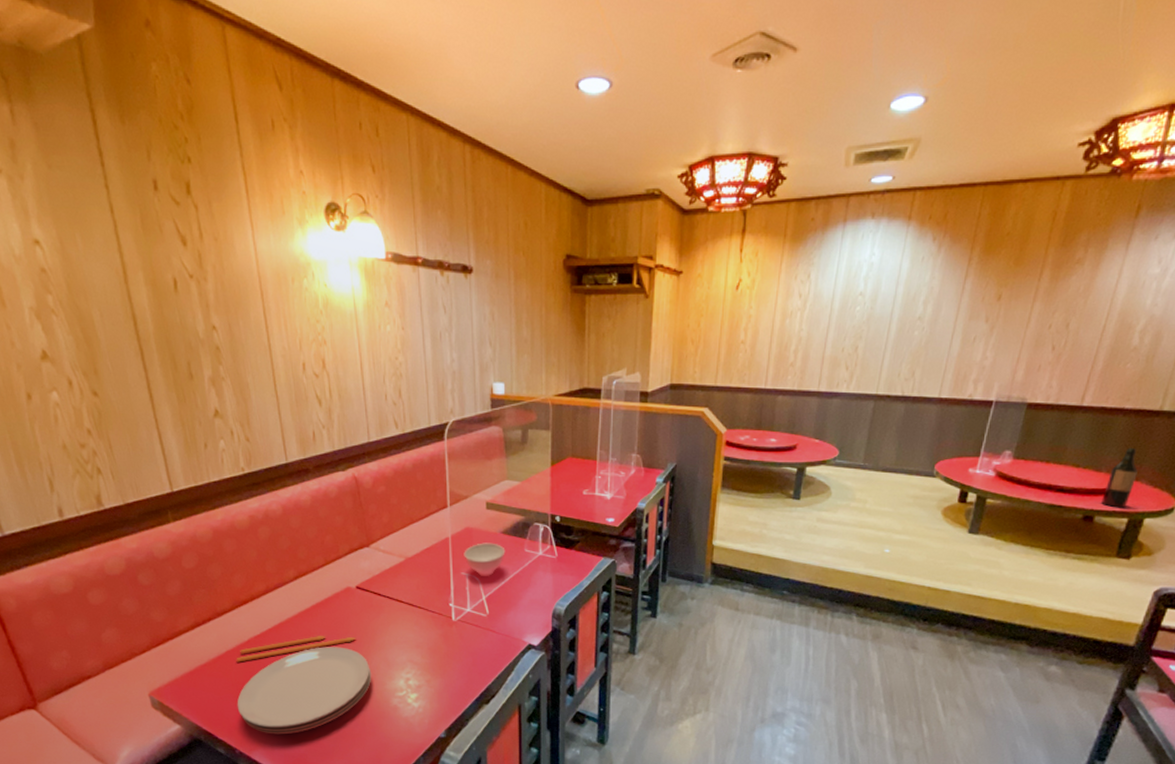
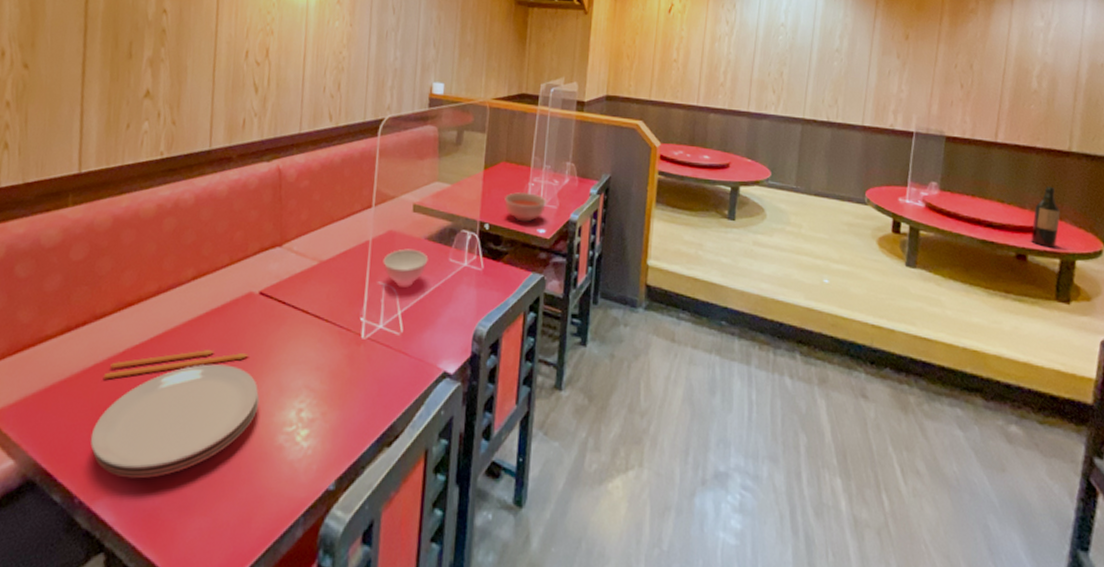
bowl: none [573,484,613,512] -> present [504,191,546,222]

